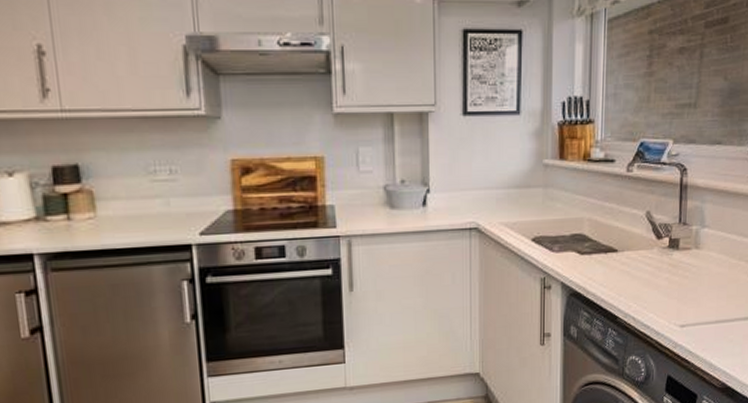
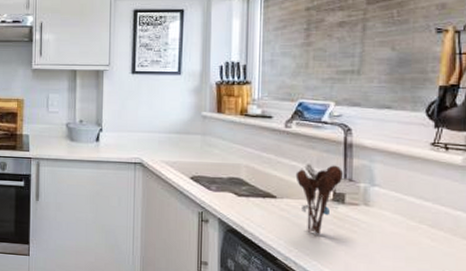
utensil holder: none [636,209,679,286] -> present [295,165,344,236]

